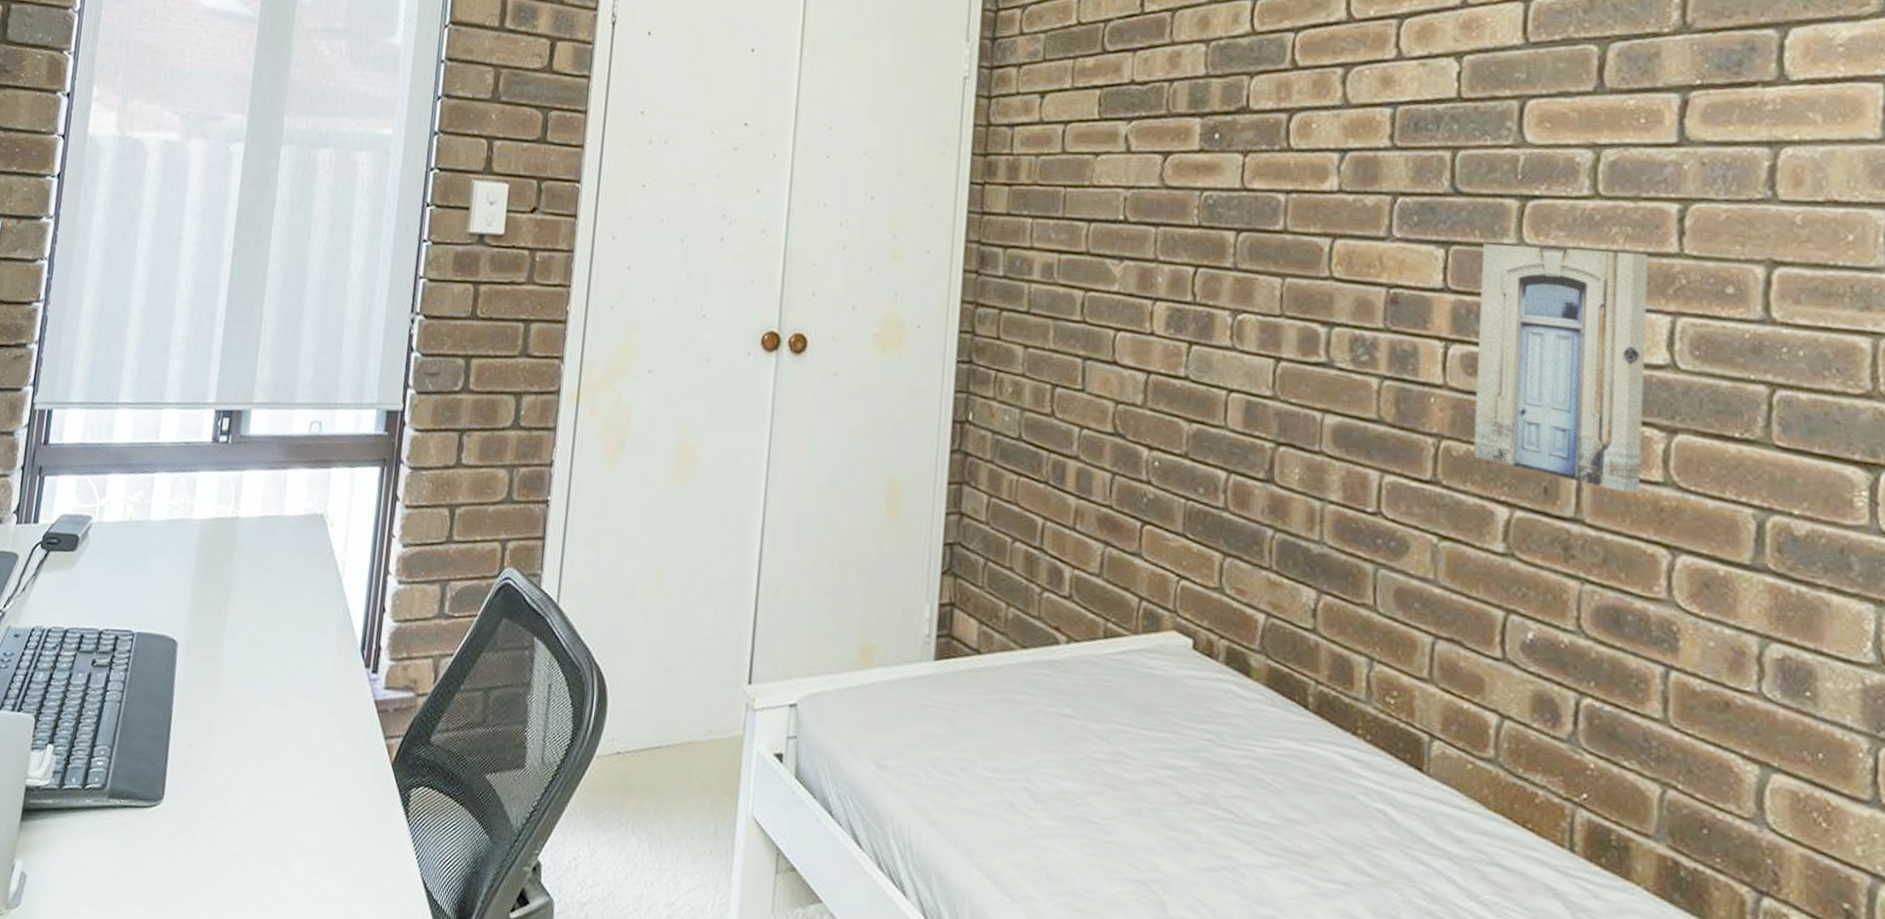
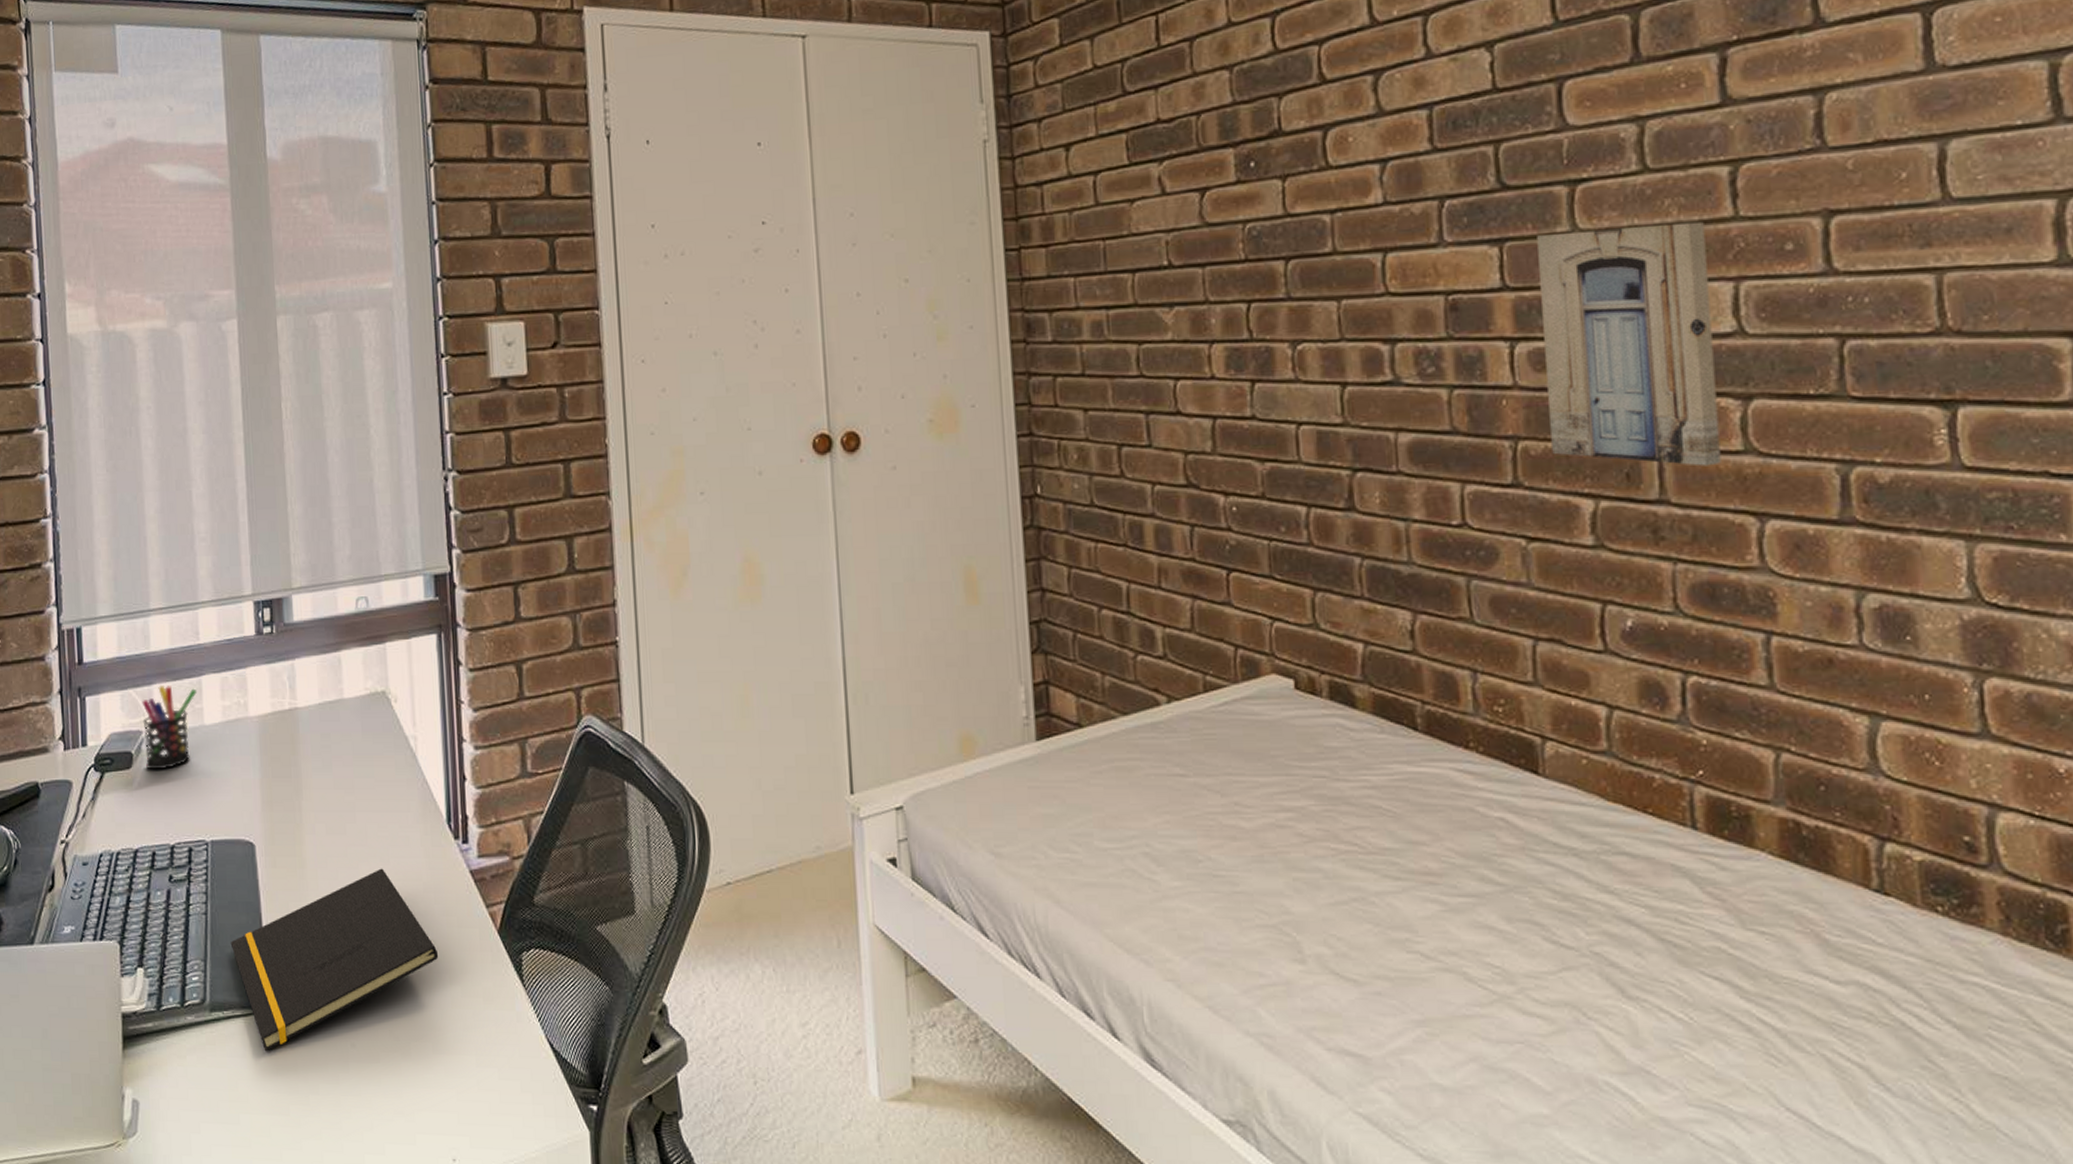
pen holder: none [89,475,149,557] -> present [142,684,198,770]
notepad: none [138,684,332,846] -> present [230,868,439,1052]

